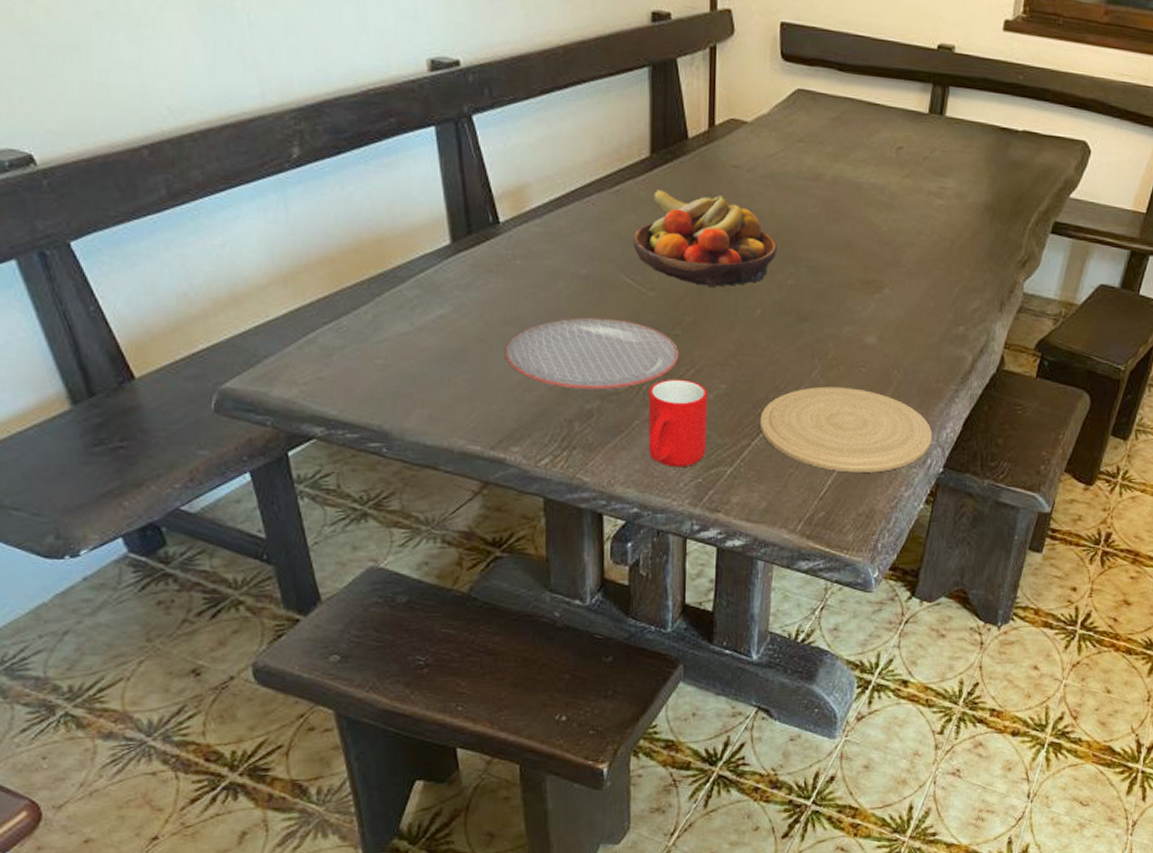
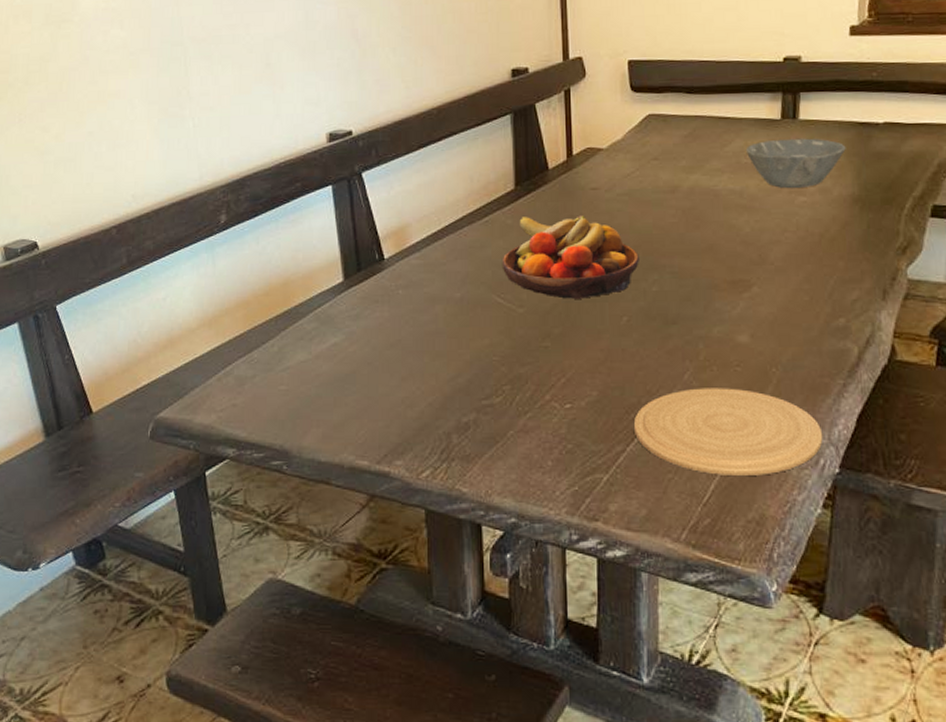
plate: present [506,317,679,390] -> none [390,335,550,403]
cup: present [648,379,709,468] -> none [521,388,581,476]
bowl: none [891,135,985,190] -> present [745,138,846,189]

